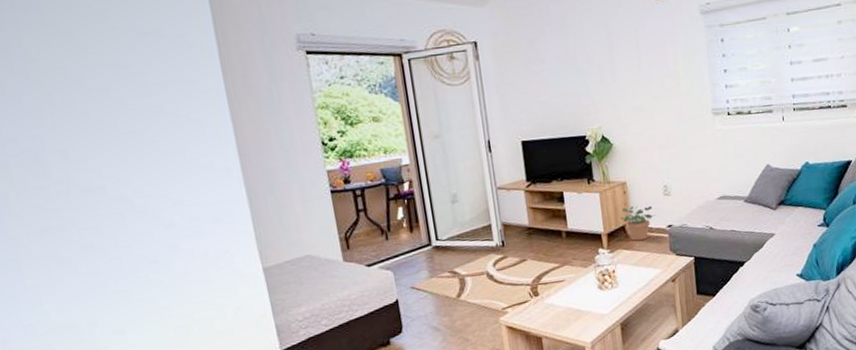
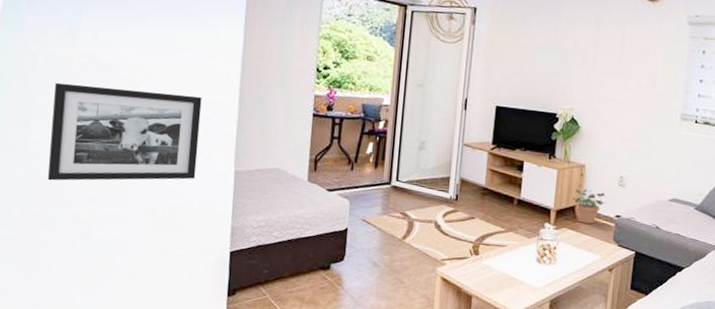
picture frame: none [37,198,223,323] -> present [47,82,202,181]

